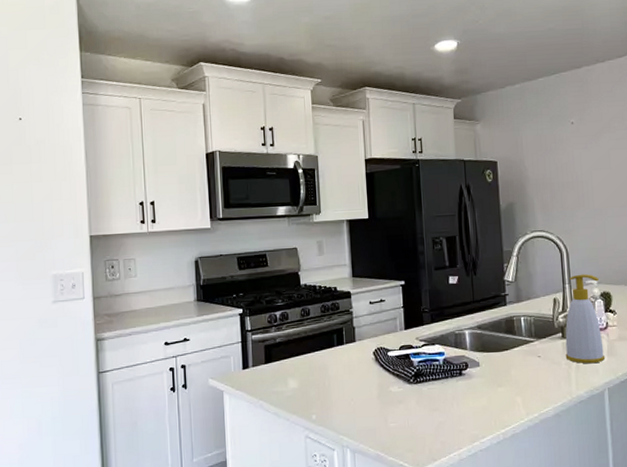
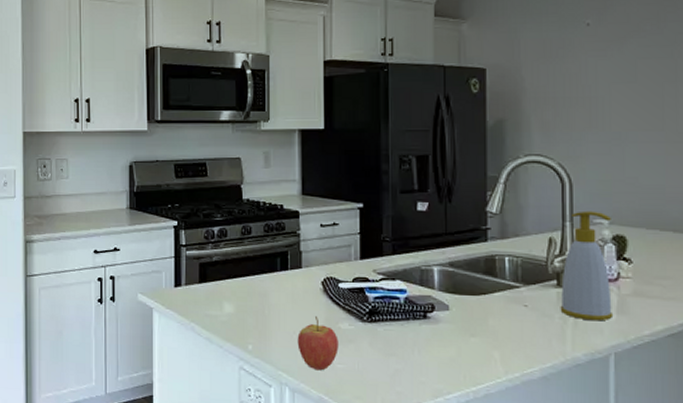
fruit: none [355,383,391,431] -> present [297,316,339,371]

